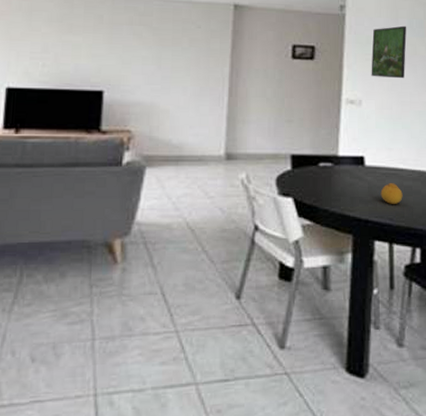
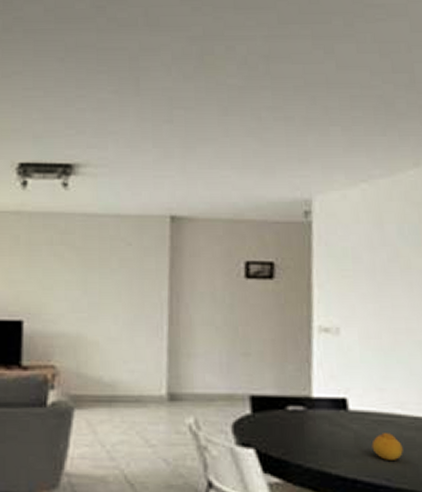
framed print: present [371,25,407,79] -> none [349,232,397,300]

